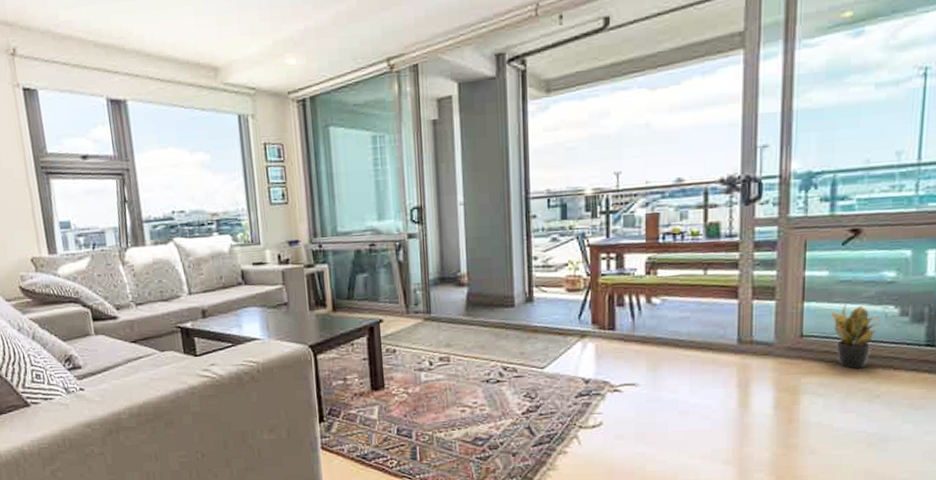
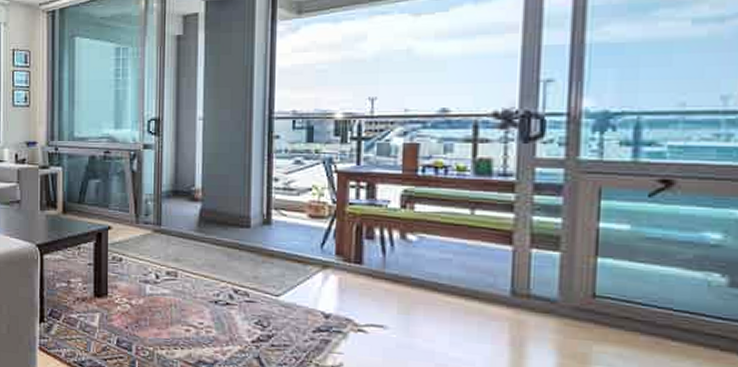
potted plant: present [831,304,881,369] -> none [633,264,701,344]

